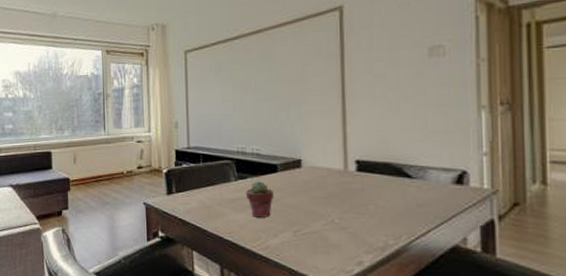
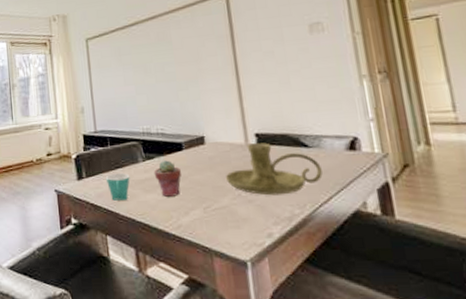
mug: none [195,190,221,218] -> present [105,172,130,201]
candle holder: none [319,170,423,225] -> present [225,142,323,196]

